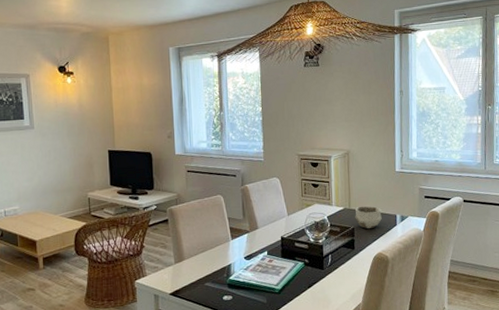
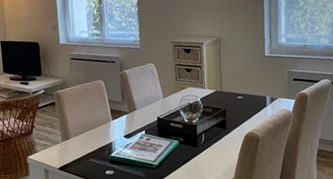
ceramic bowl: present [355,206,382,229] -> none [226,88,252,110]

